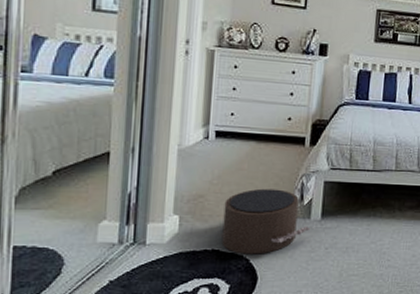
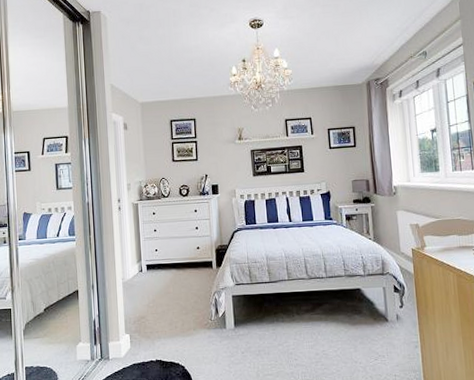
pouf: present [221,188,311,254] -> none [160,306,228,362]

